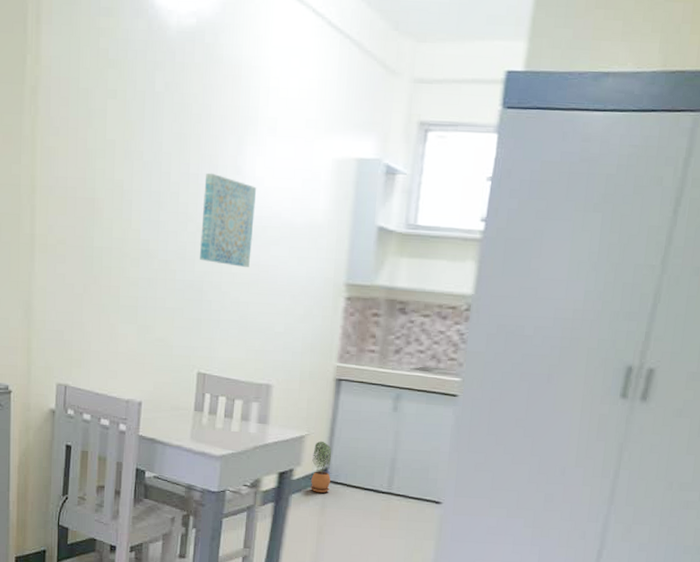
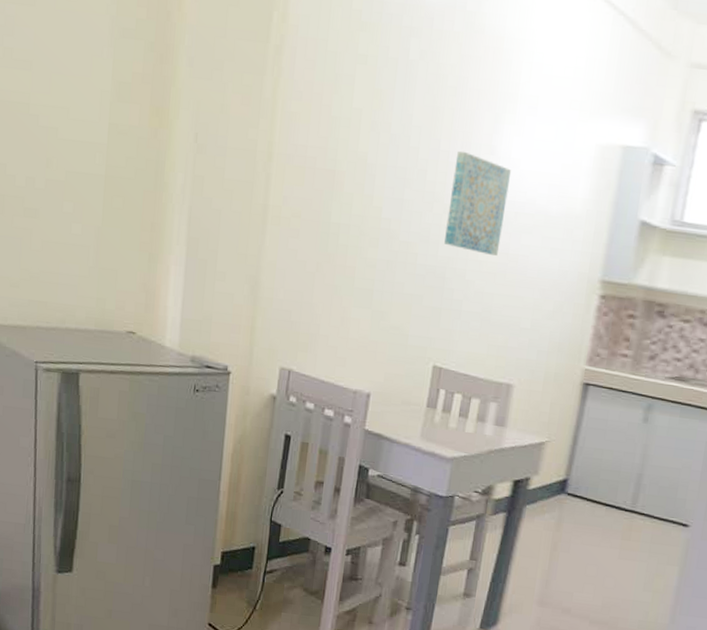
potted plant: present [309,441,331,493] -> none [546,449,573,506]

